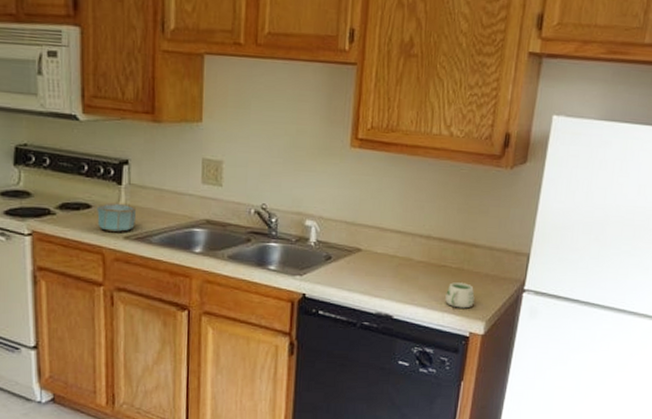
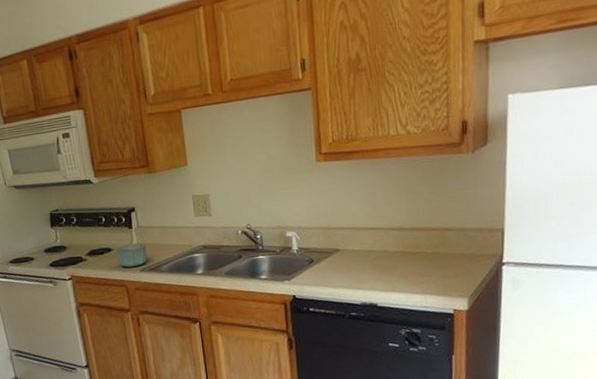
mug: present [445,282,475,309] -> none [425,265,454,289]

